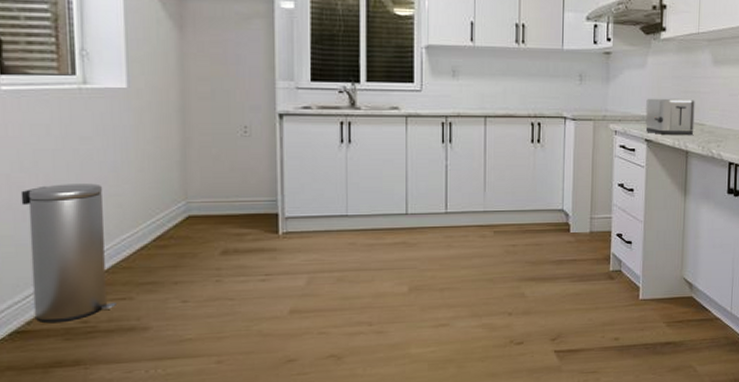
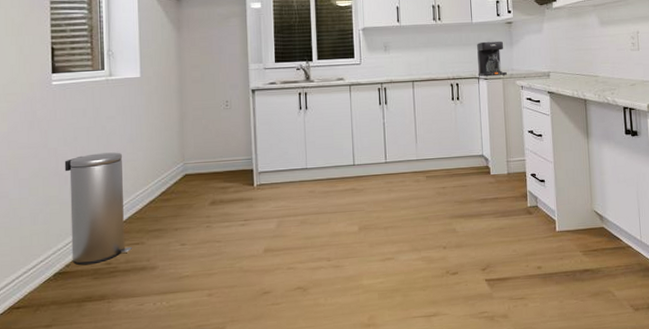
coffee maker: none [564,74,599,117] -> present [477,41,507,77]
toaster: present [645,98,695,136] -> none [546,55,590,88]

